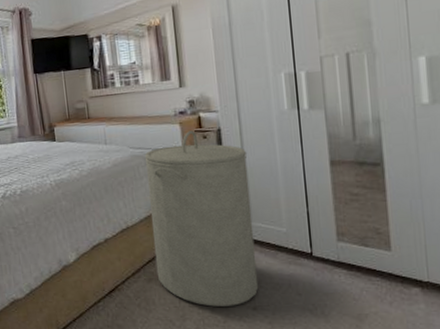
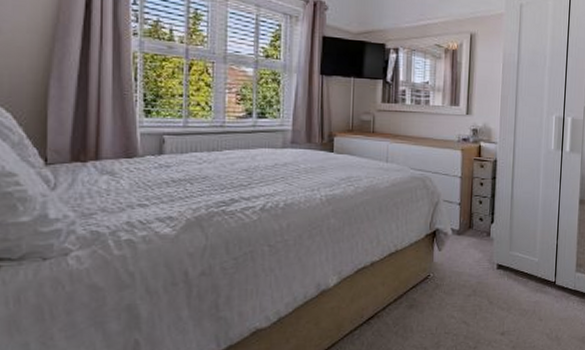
laundry hamper: present [144,131,259,307] -> none [419,158,516,333]

